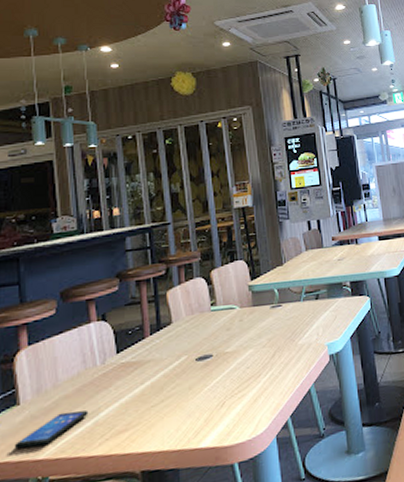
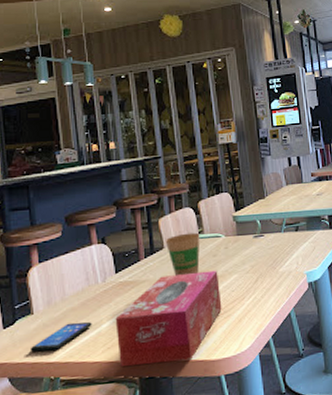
tissue box: none [115,345,236,461] -> present [115,270,222,368]
paper cup: none [173,304,213,354] -> present [165,232,200,276]

